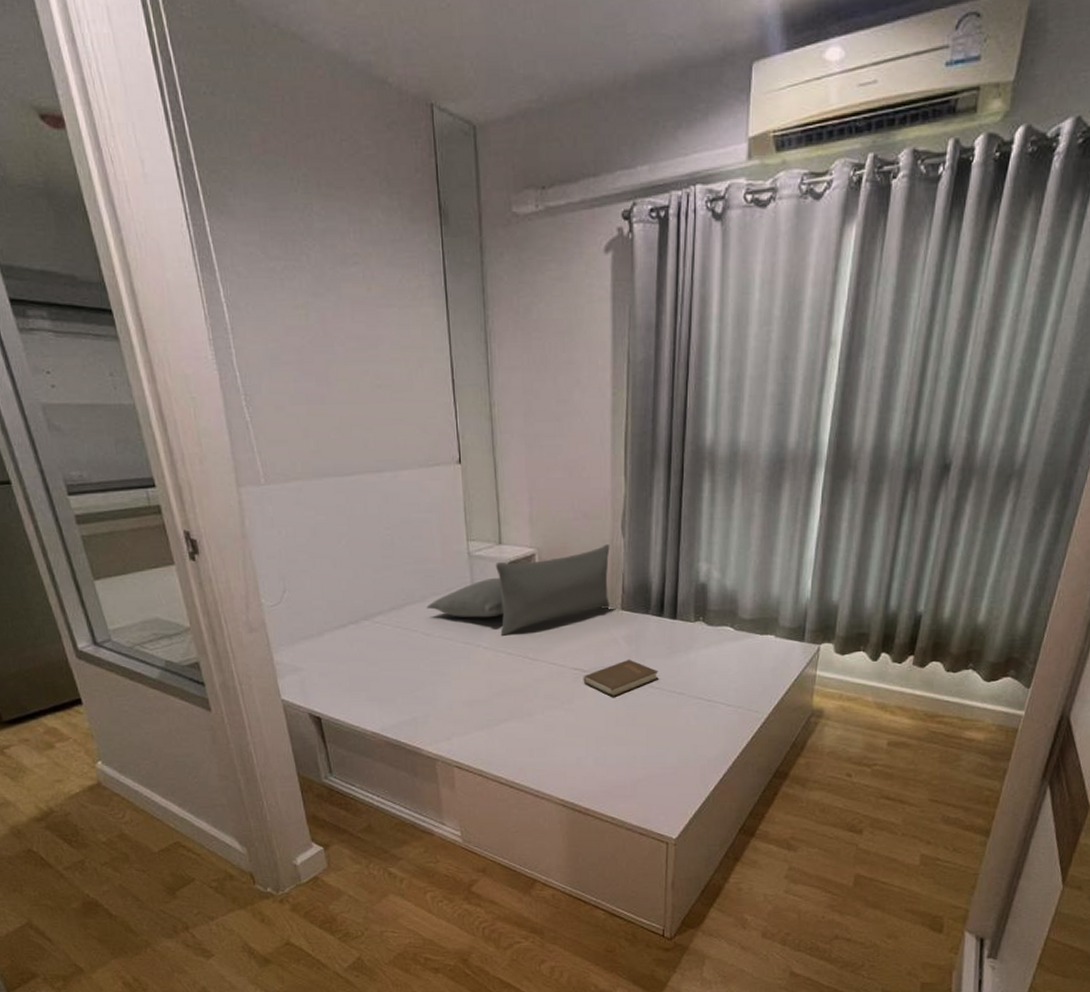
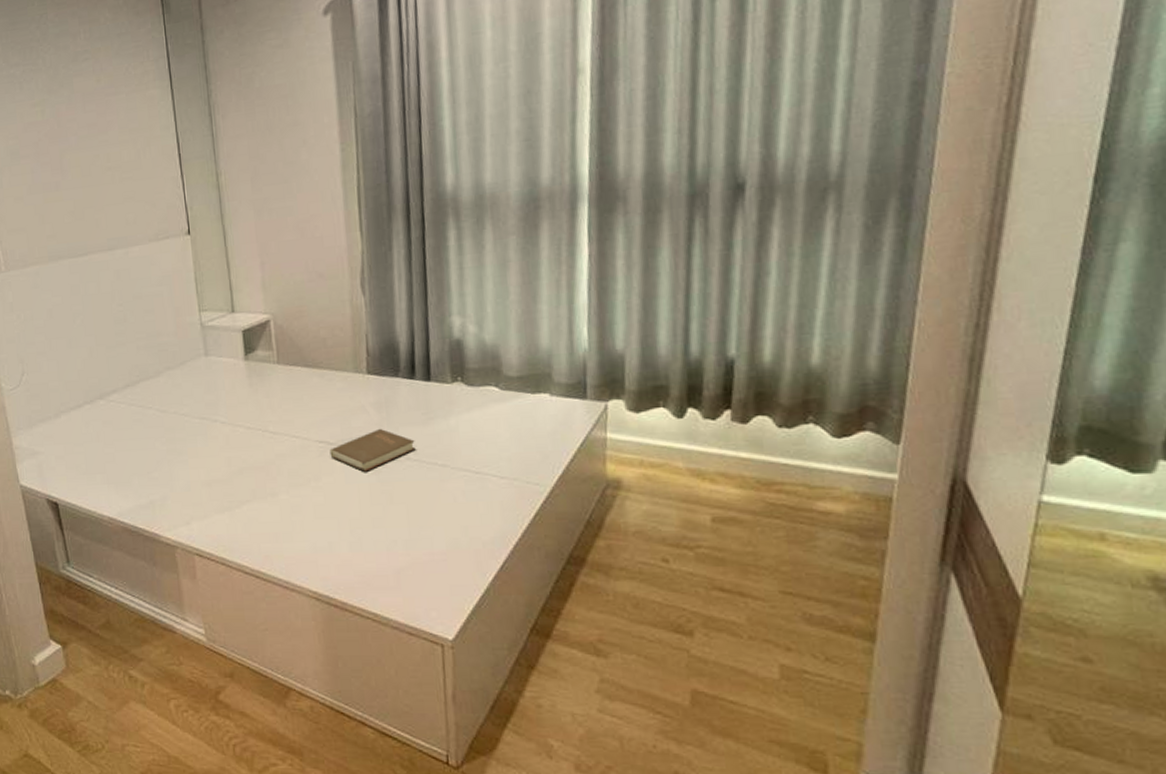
pillow: present [426,577,503,618] -> none [160,347,240,392]
pillow: present [496,544,610,637] -> none [230,304,354,410]

